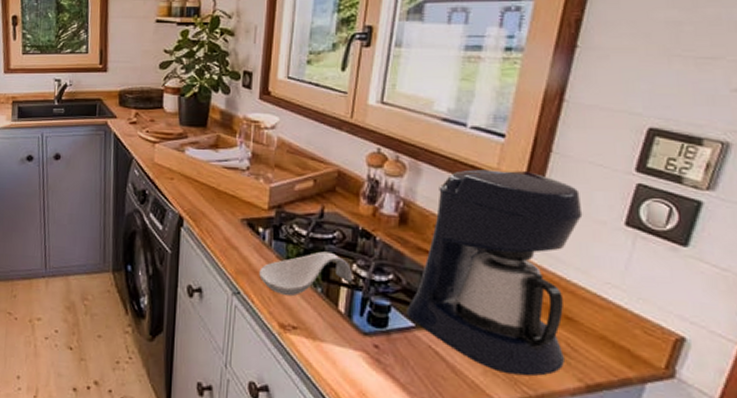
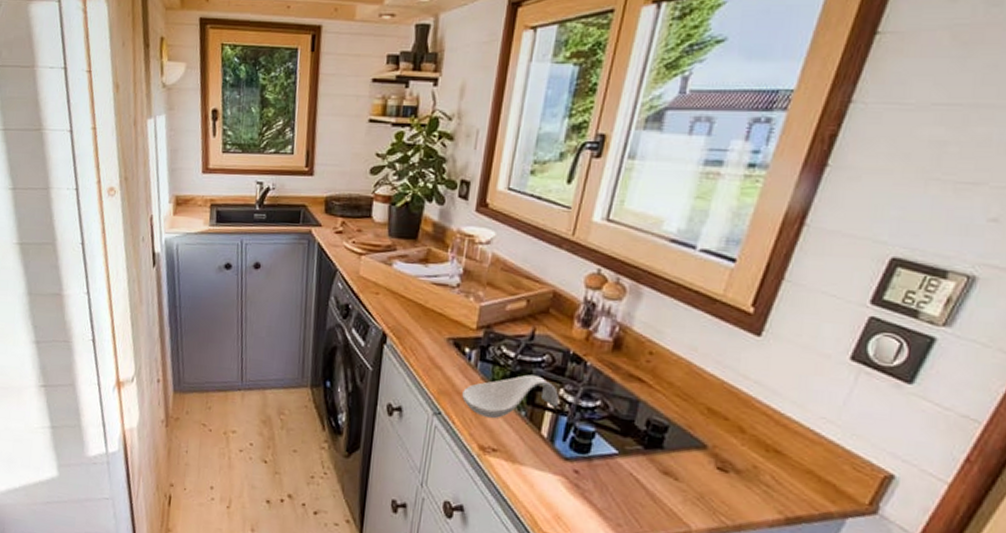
coffee maker: present [406,169,583,377] -> none [610,295,808,507]

